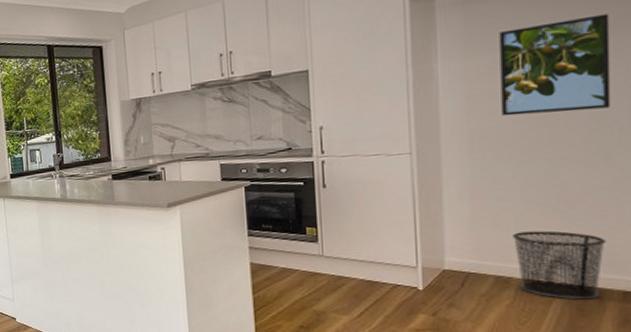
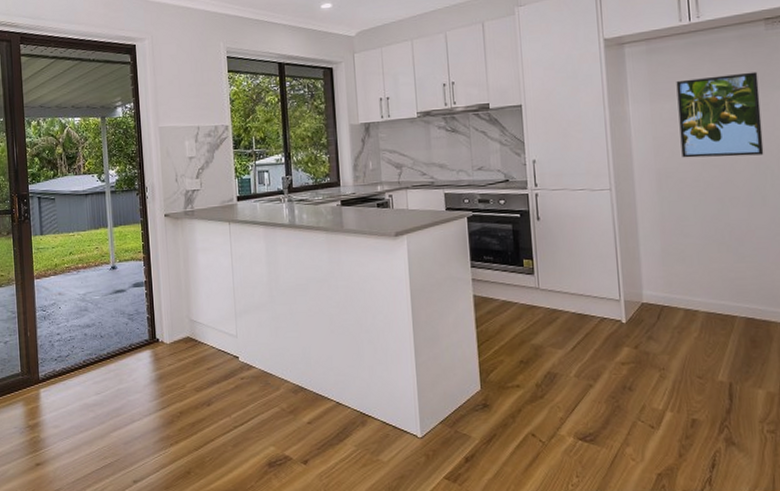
waste bin: present [511,230,607,300] -> none [695,266,769,332]

